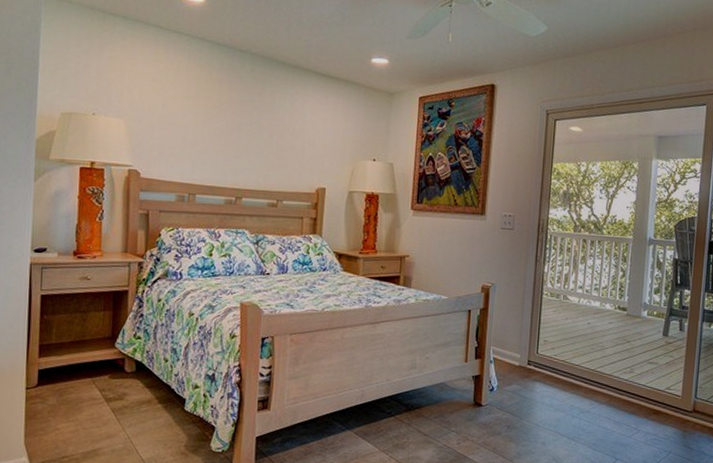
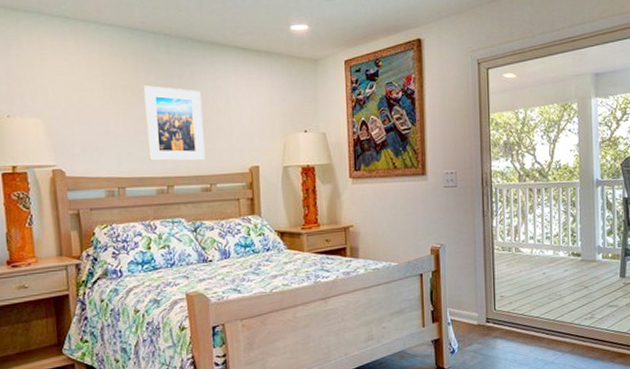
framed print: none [221,99,279,177] -> present [143,85,205,161]

